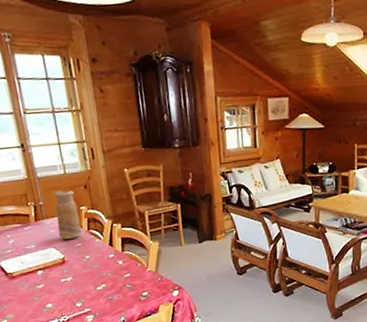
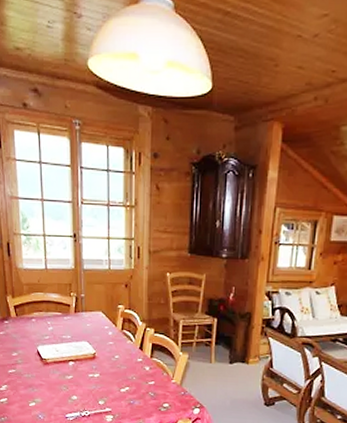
vase: present [54,190,82,240] -> none [94,286,116,336]

